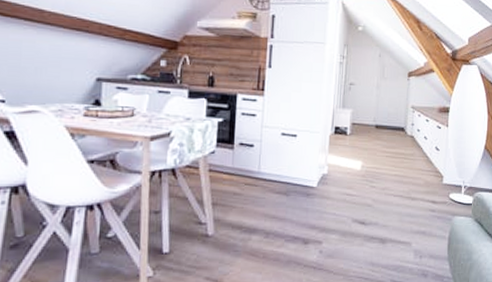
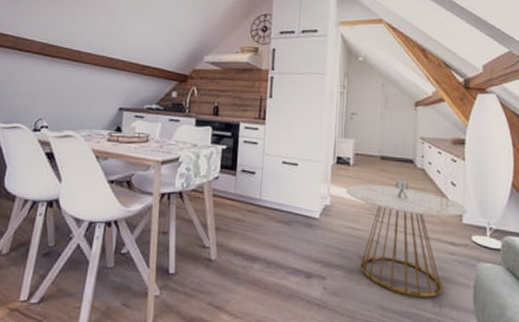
side table: none [343,146,448,252] -> present [346,179,468,298]

